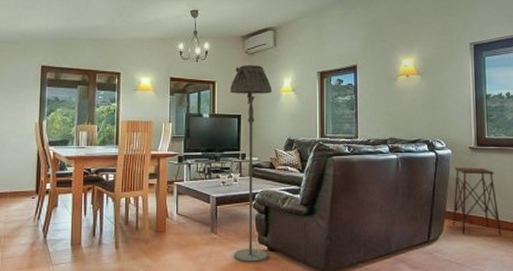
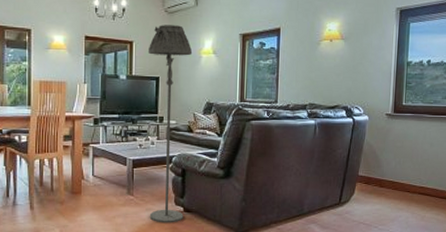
side table: present [452,167,502,236] -> none [364,133,409,199]

